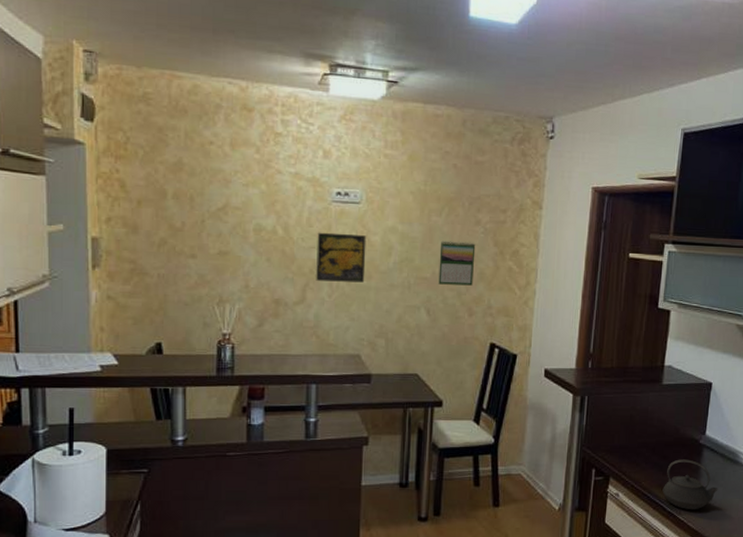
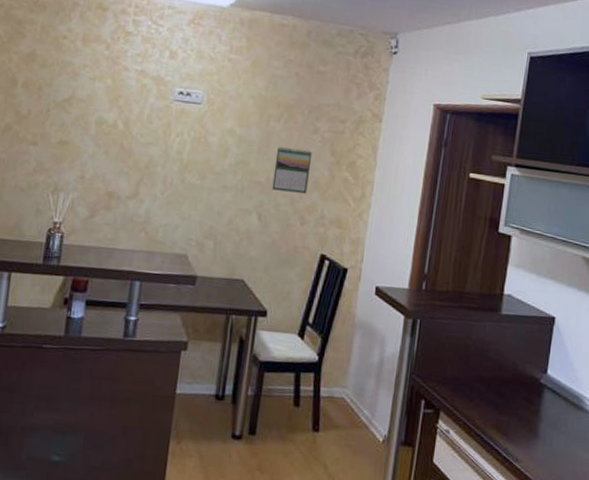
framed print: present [316,232,367,283] -> none [150,129,204,182]
teapot: present [662,459,718,510] -> none [498,398,560,458]

